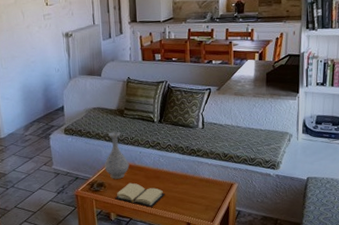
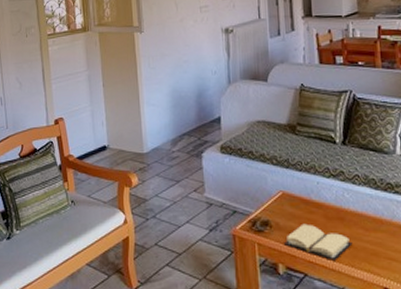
vase: present [104,131,129,179] -> none [270,152,304,217]

